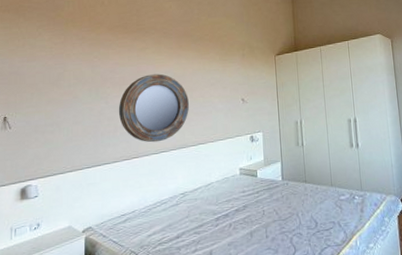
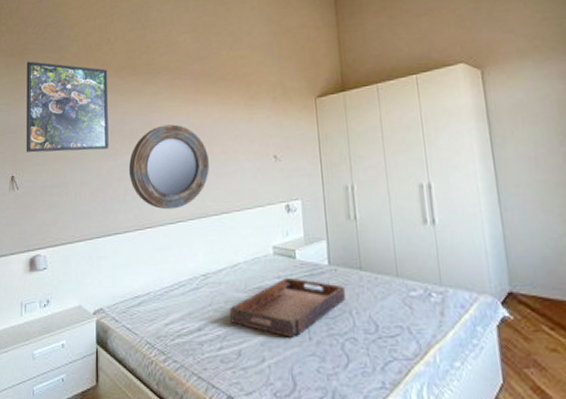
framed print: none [19,17,101,97] -> present [26,61,109,153]
serving tray: none [204,191,295,237] -> present [230,277,347,338]

